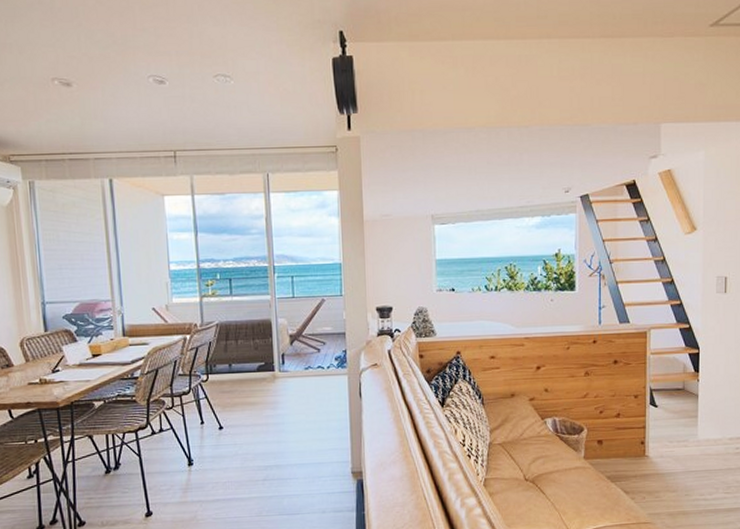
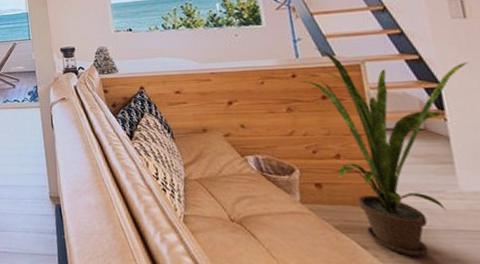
house plant: none [599,315,721,495] -> present [300,48,468,256]

